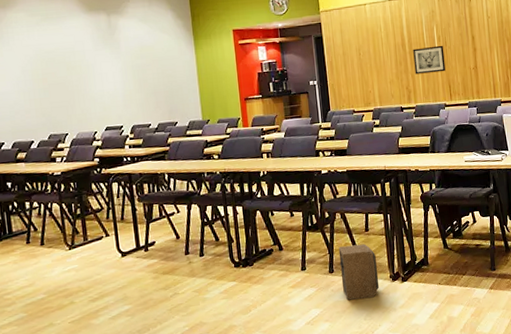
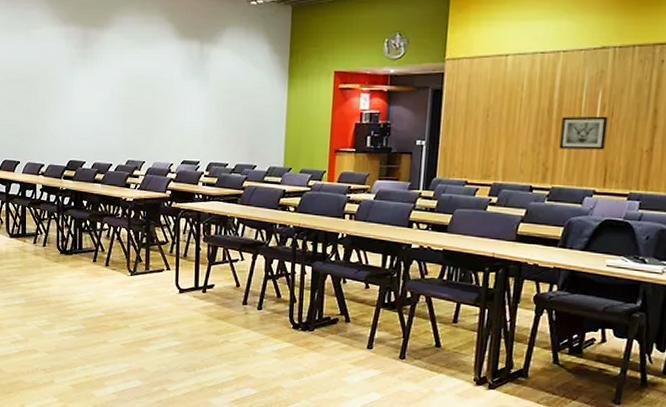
speaker: present [338,243,380,301] -> none [412,333,461,398]

